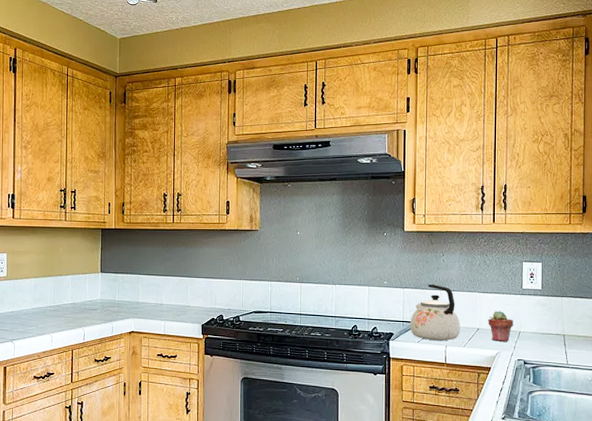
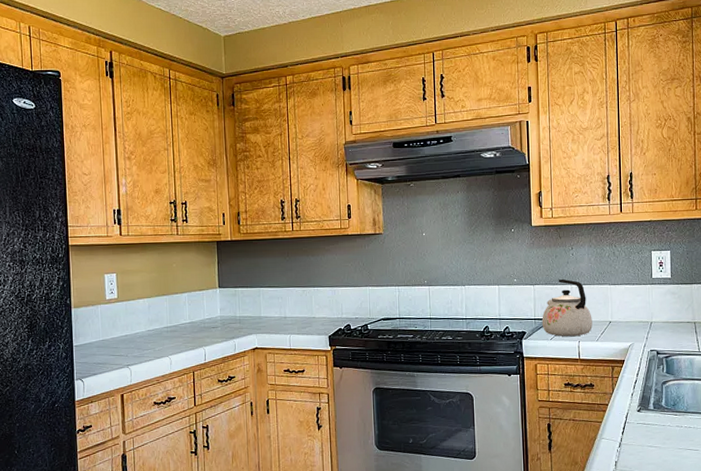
potted succulent: present [488,311,513,342] -> none [619,302,645,333]

